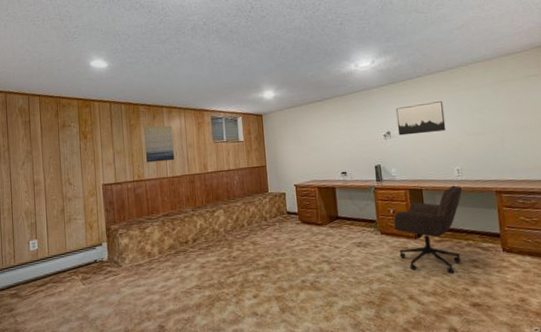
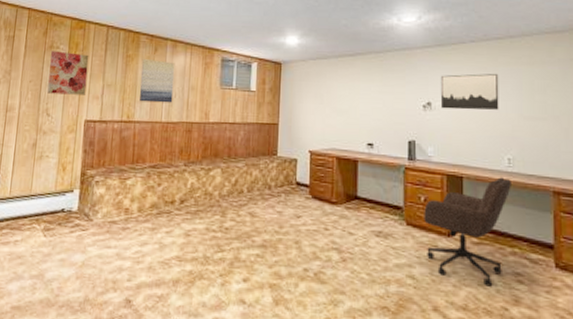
wall art: none [65,128,100,166] -> present [47,51,89,95]

